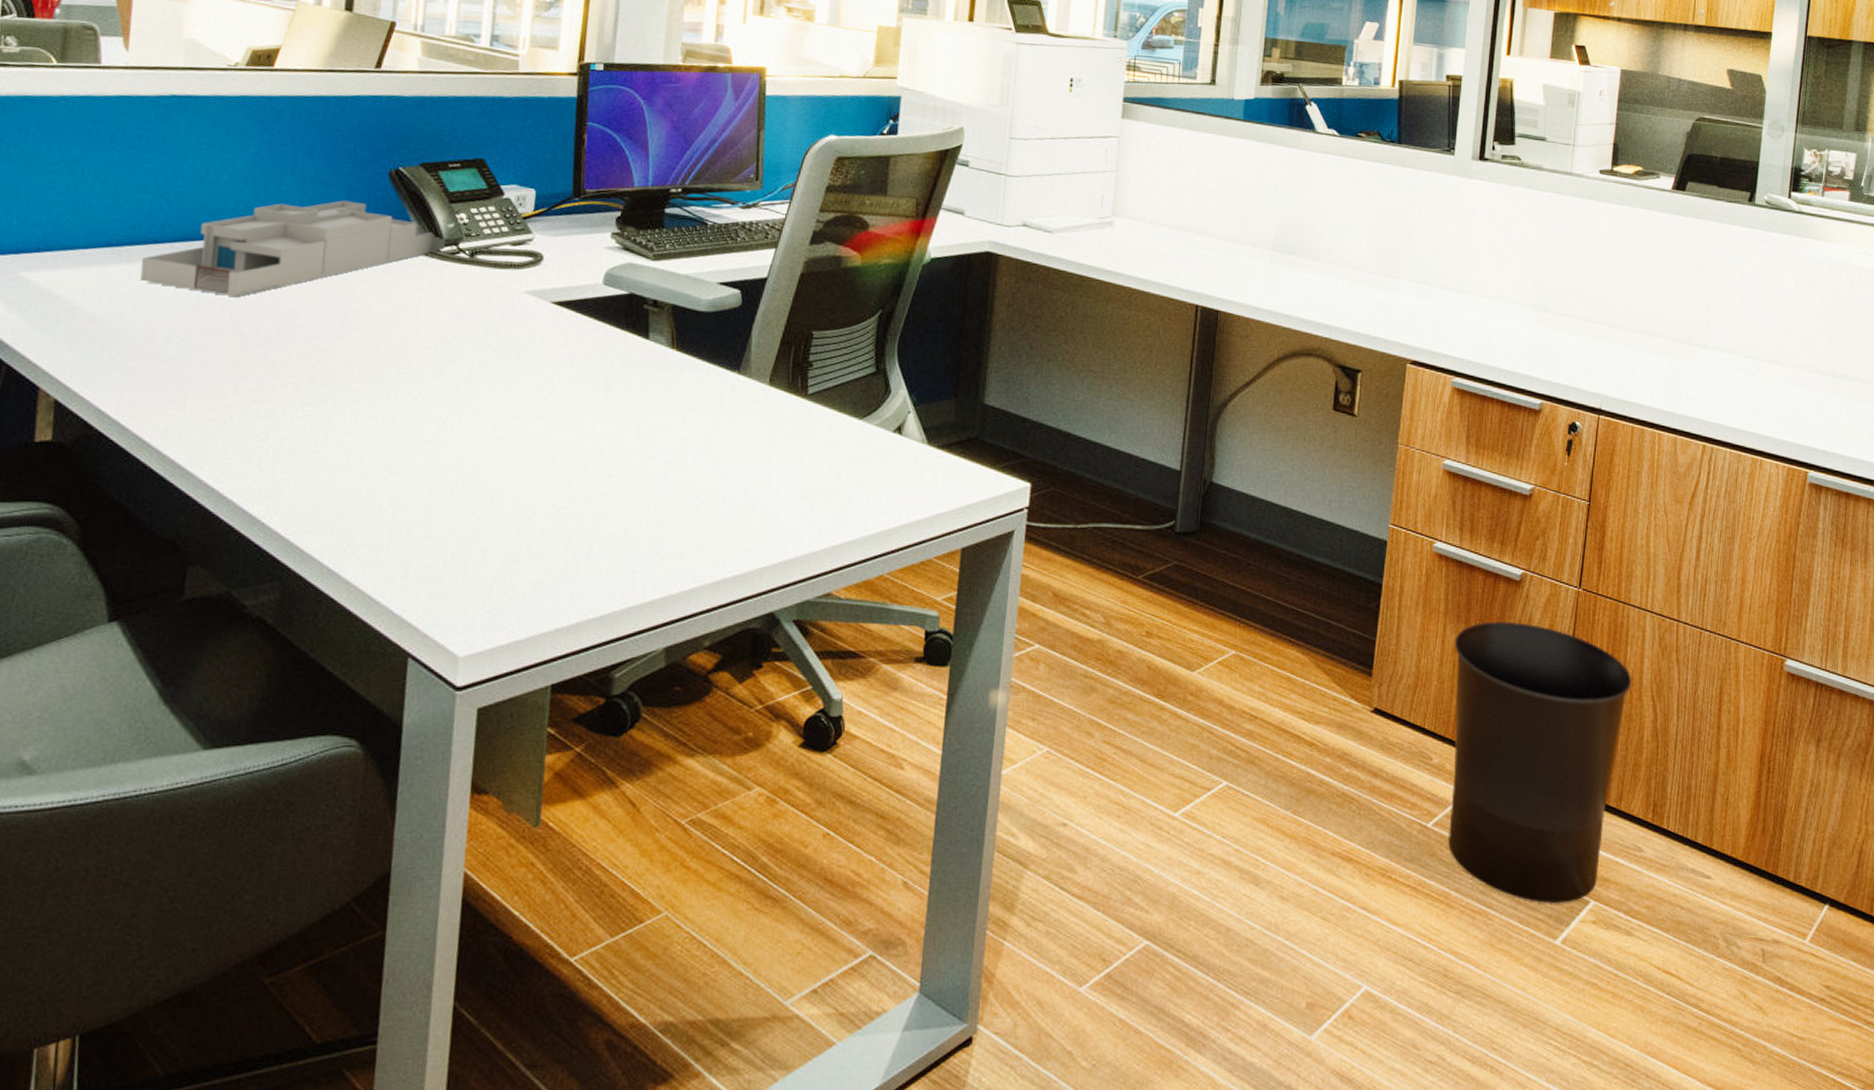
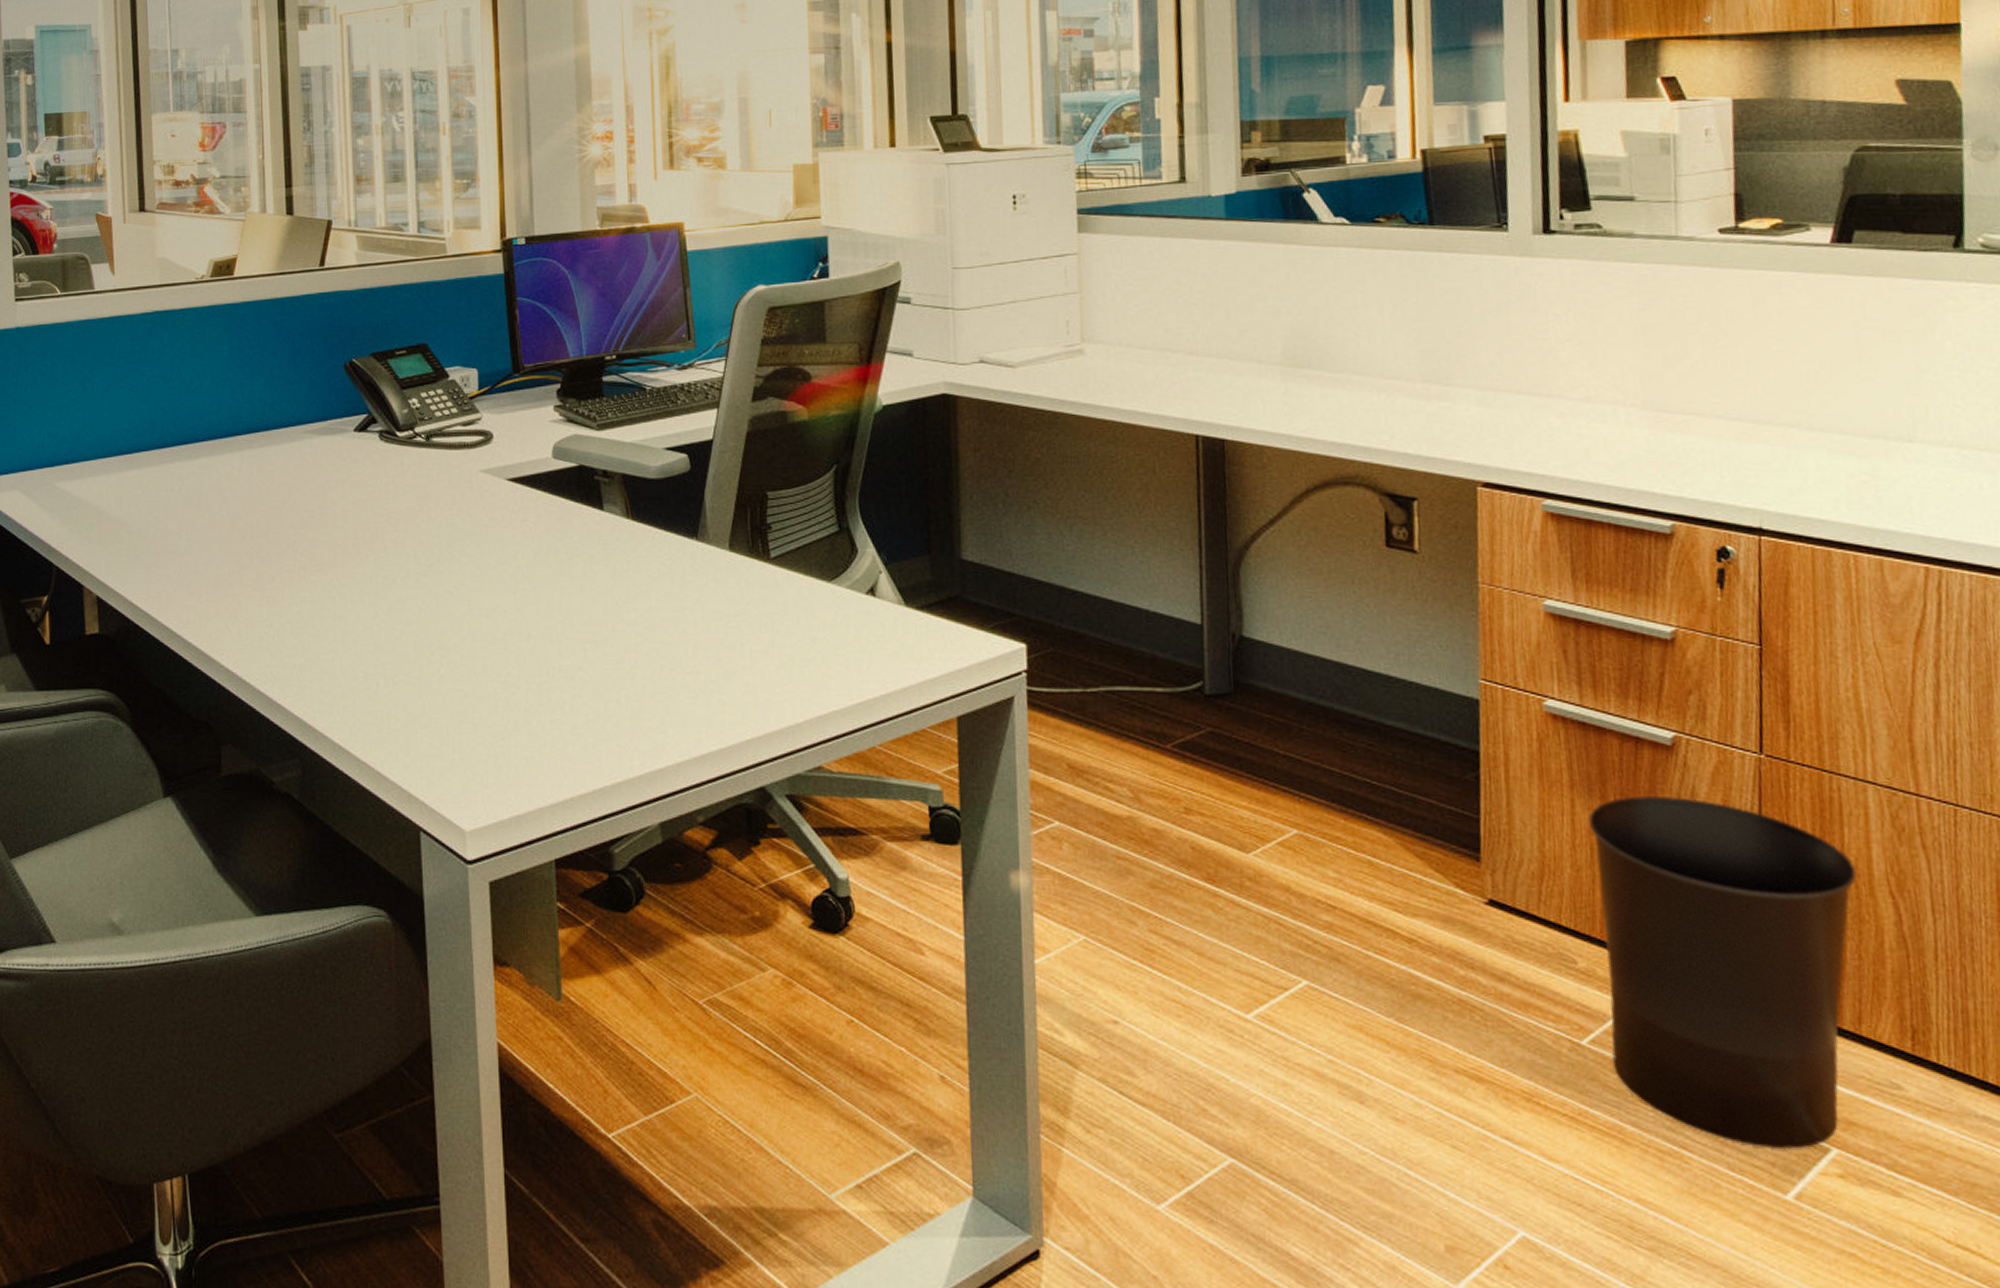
desk organizer: present [139,200,446,298] -> none [149,395,403,494]

